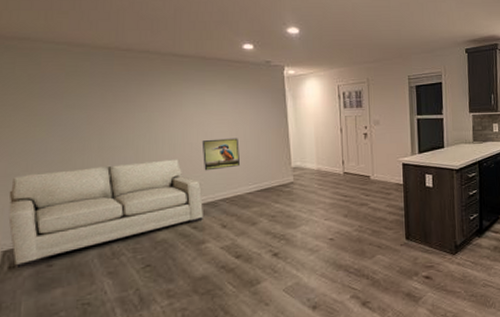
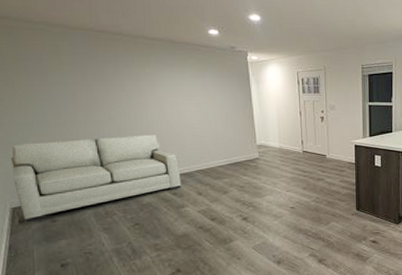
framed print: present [201,138,241,171] -> none [176,117,212,146]

